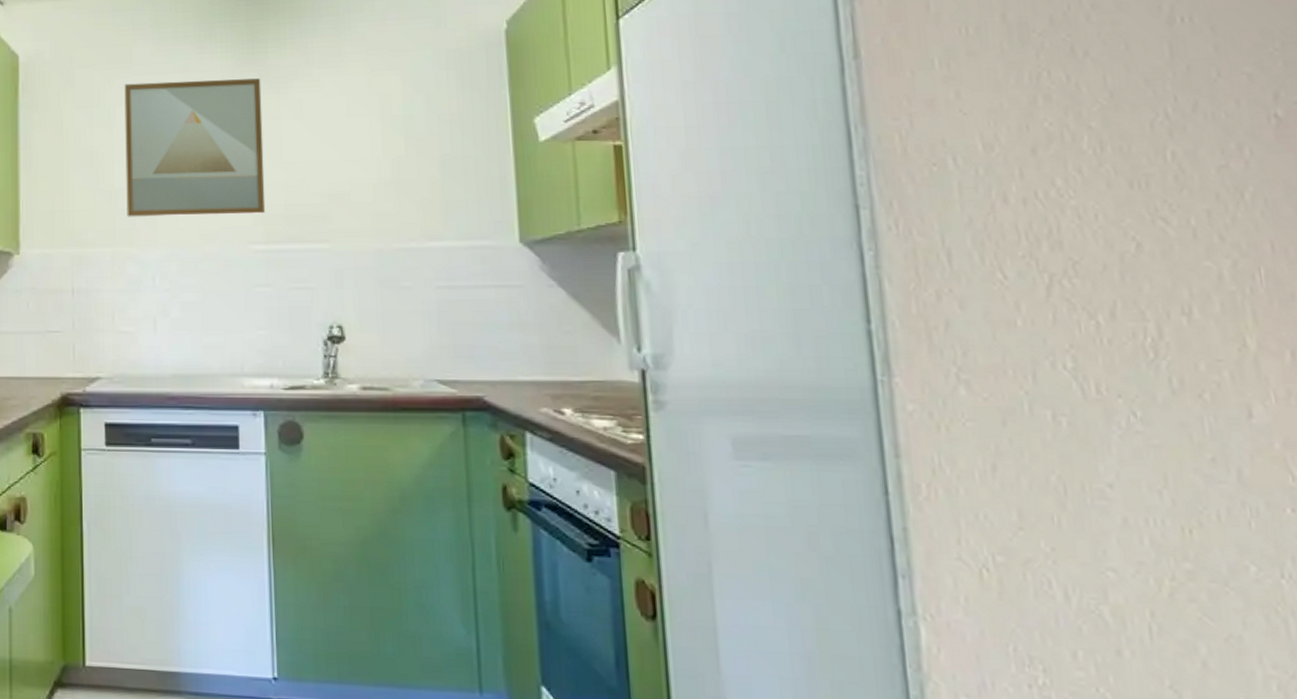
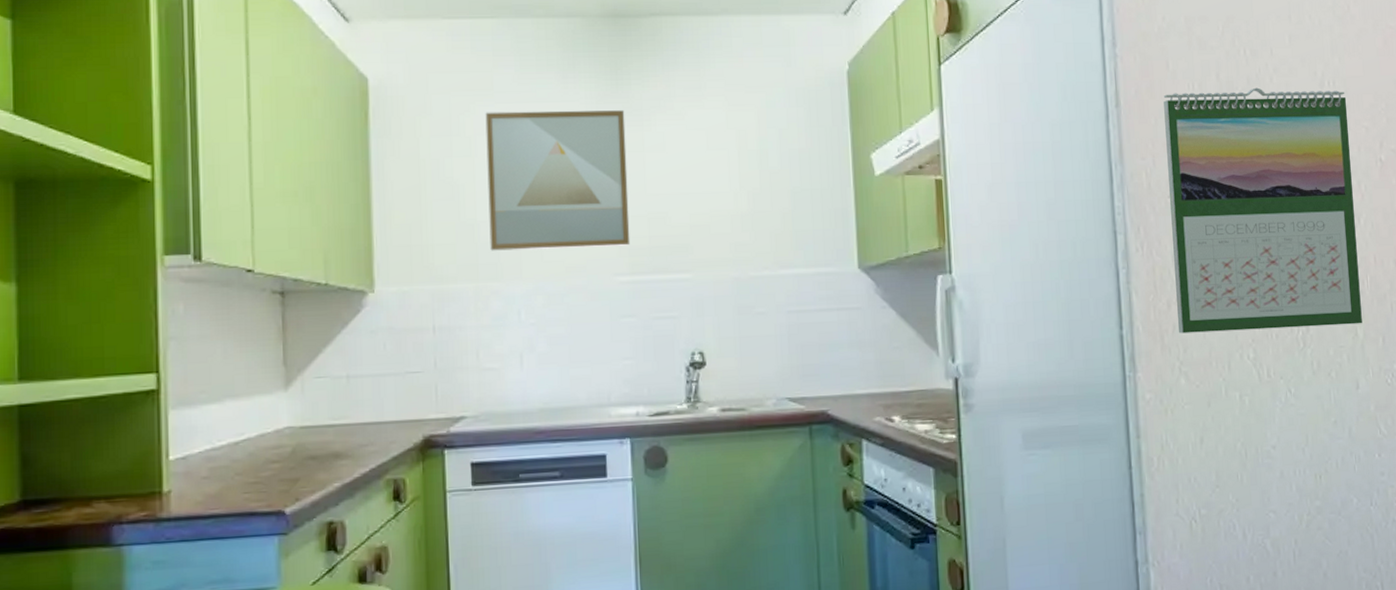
calendar: none [922,28,1255,332] -> present [1163,87,1362,334]

